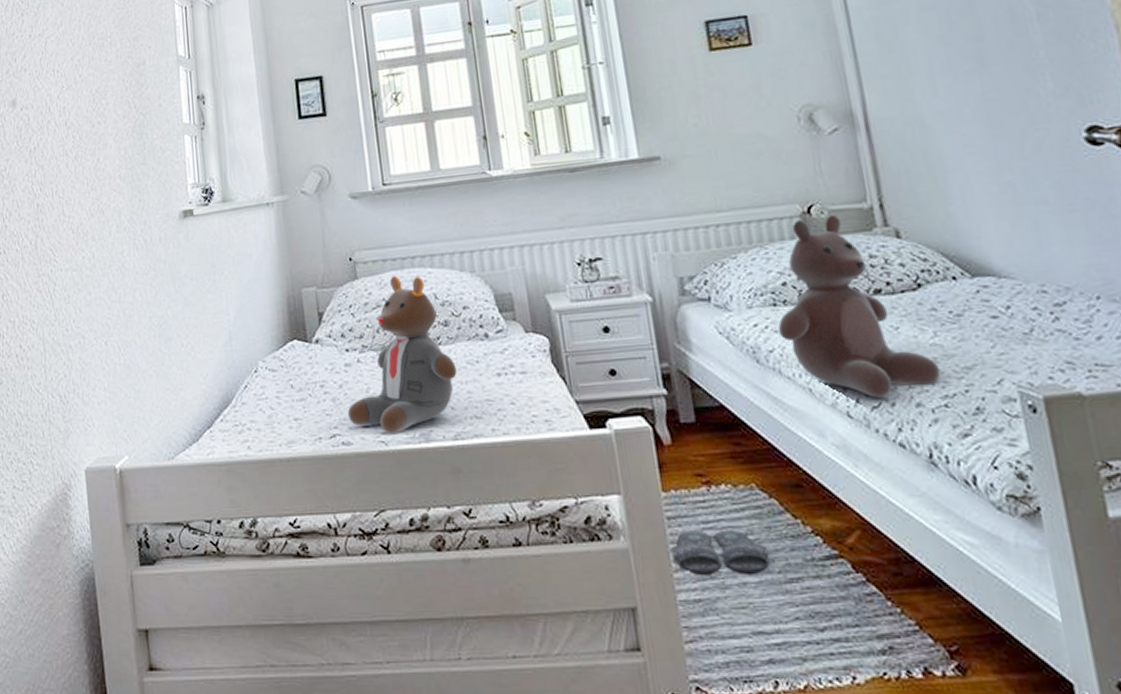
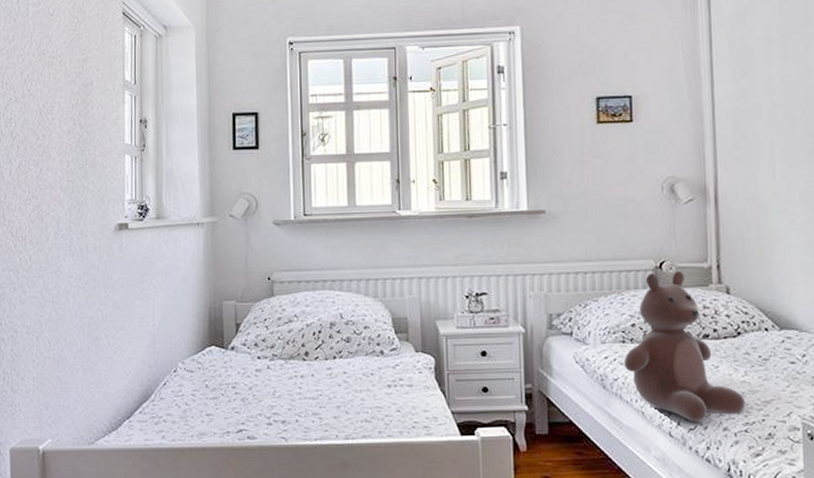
teddy bear: present [347,276,457,434] -> none [254,296,353,431]

